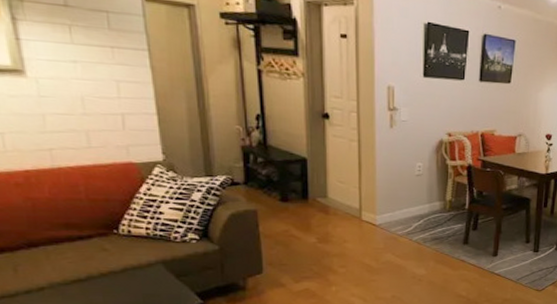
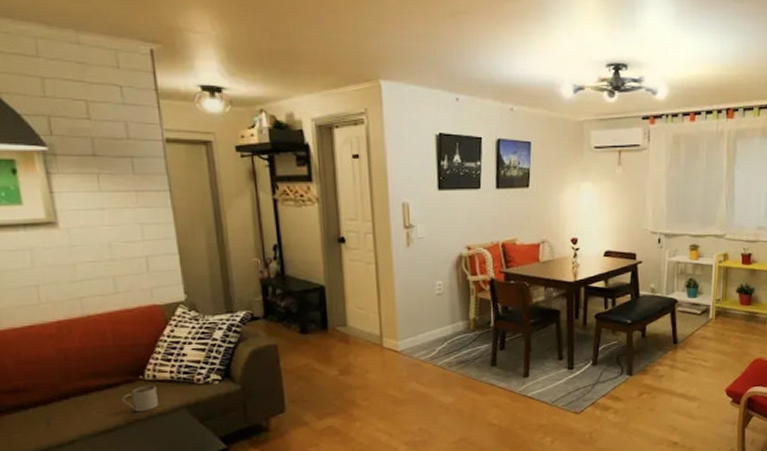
mug: none [95,239,133,265] -> present [122,384,158,412]

